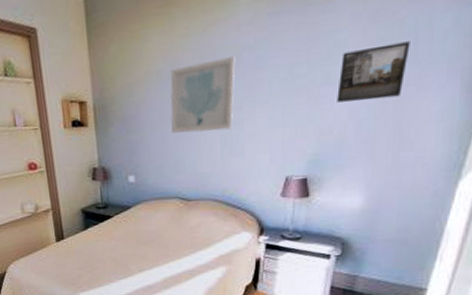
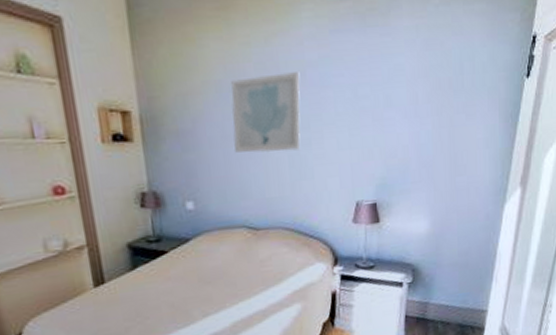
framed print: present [337,41,410,103] -> none [399,71,457,126]

